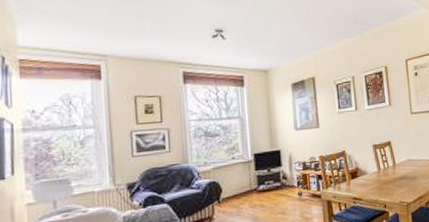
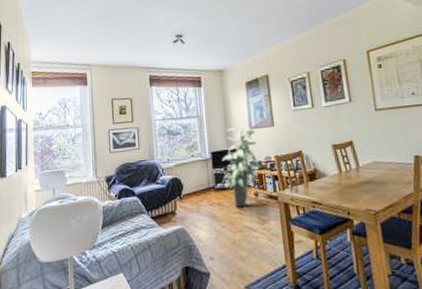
indoor plant: none [266,128,306,208] -> present [222,127,262,208]

